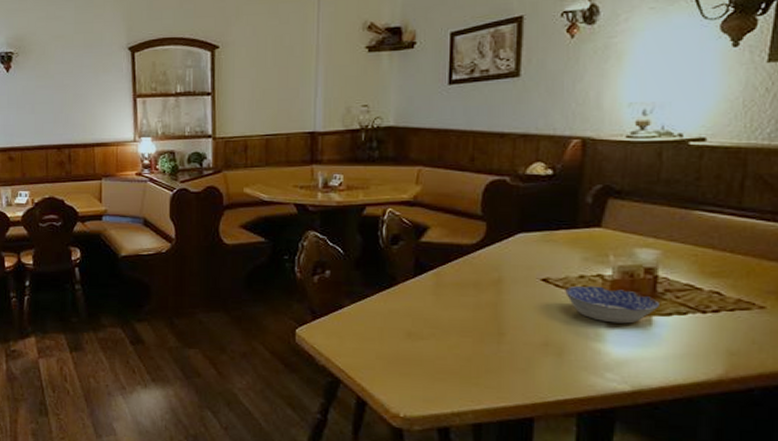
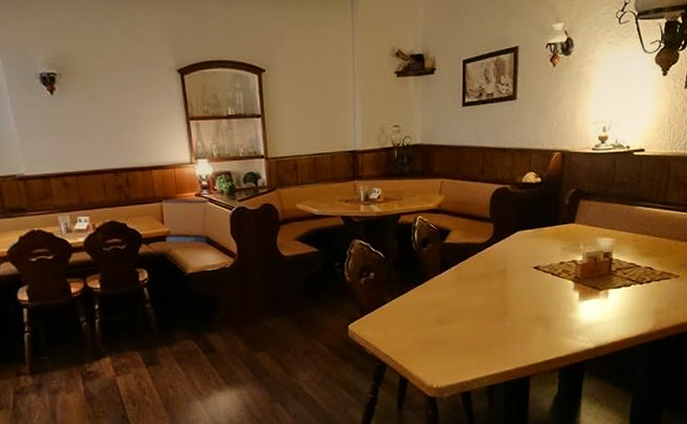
bowl: present [565,285,659,324] -> none [550,269,613,297]

